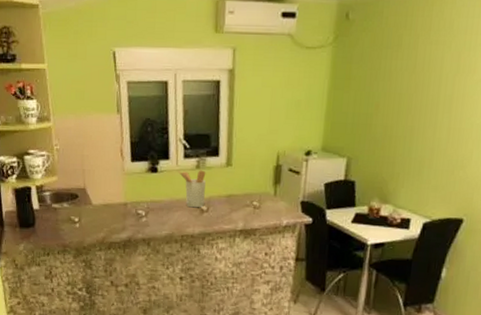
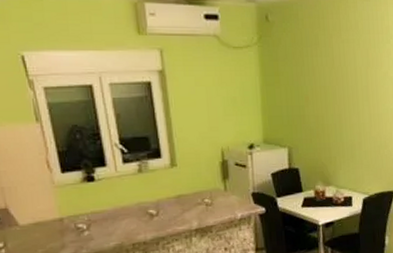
utensil holder: present [178,170,206,208] -> none [119,173,153,214]

